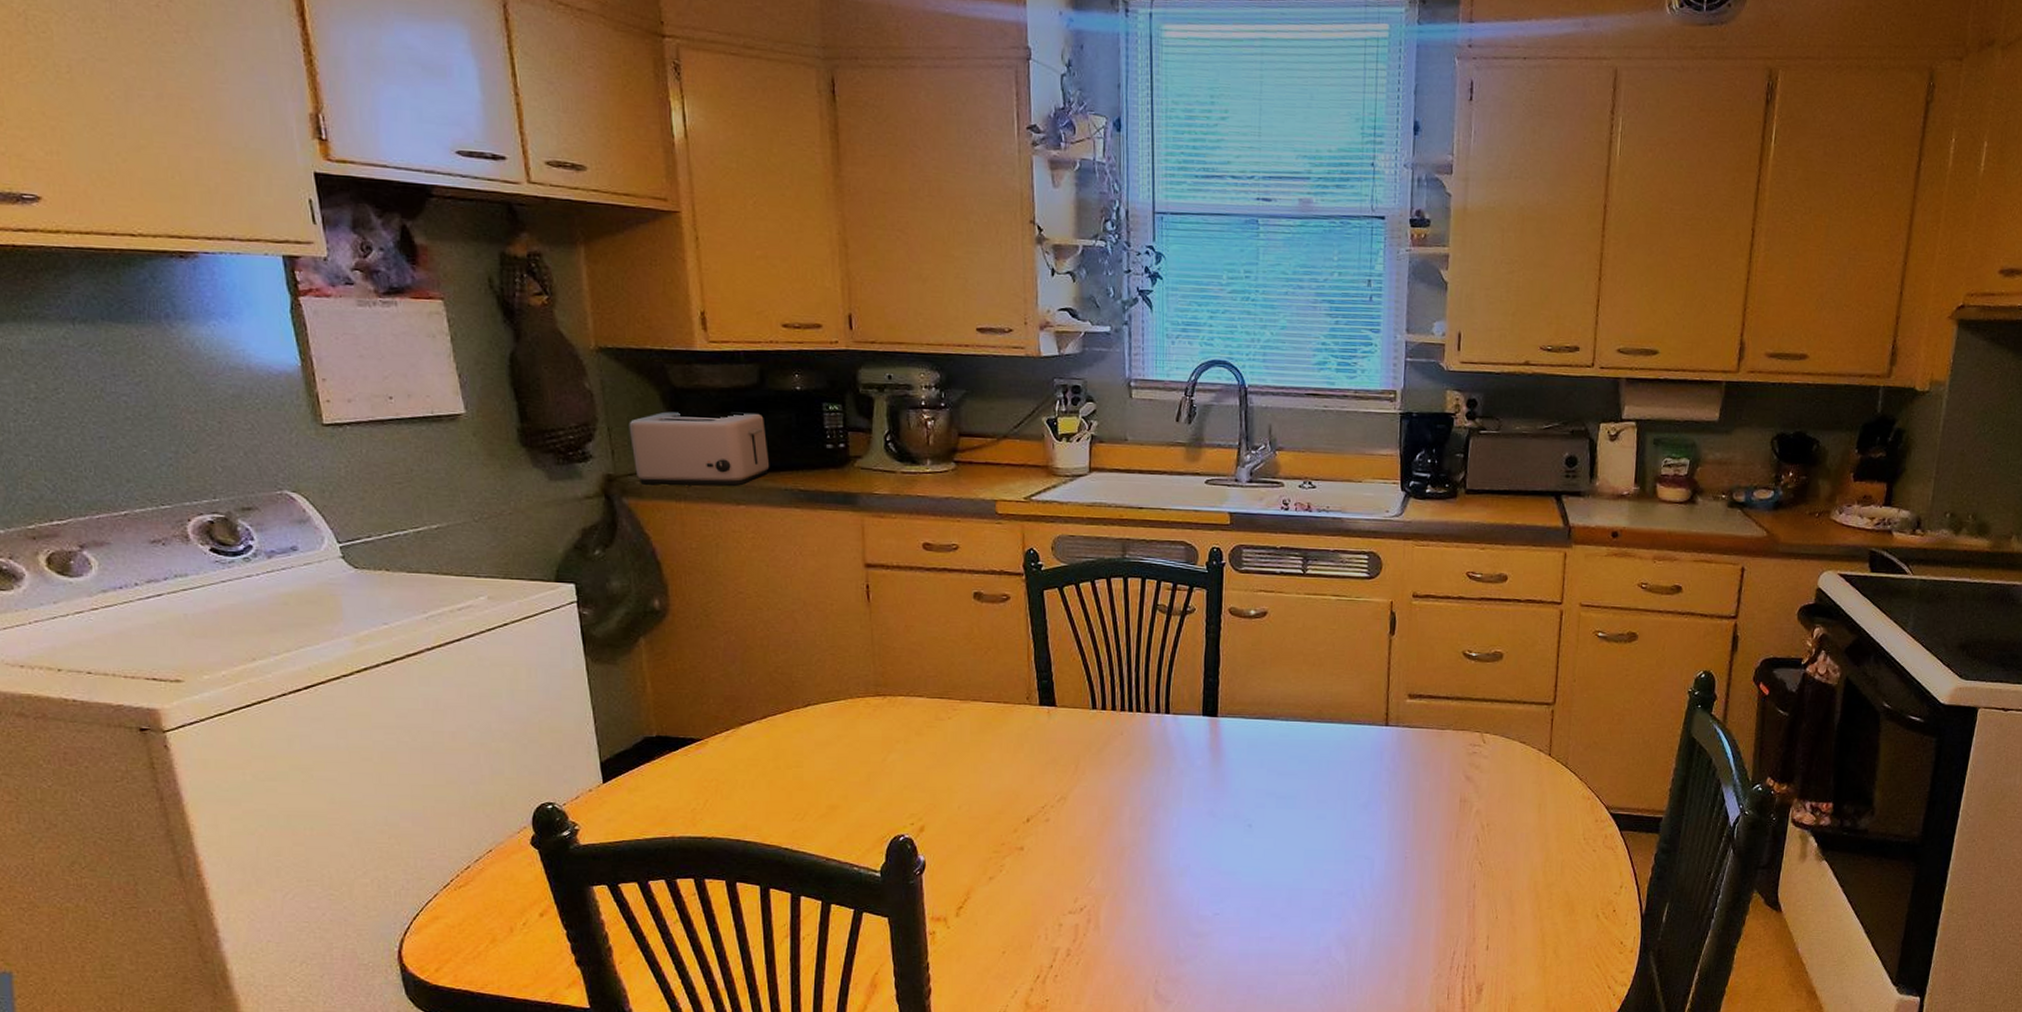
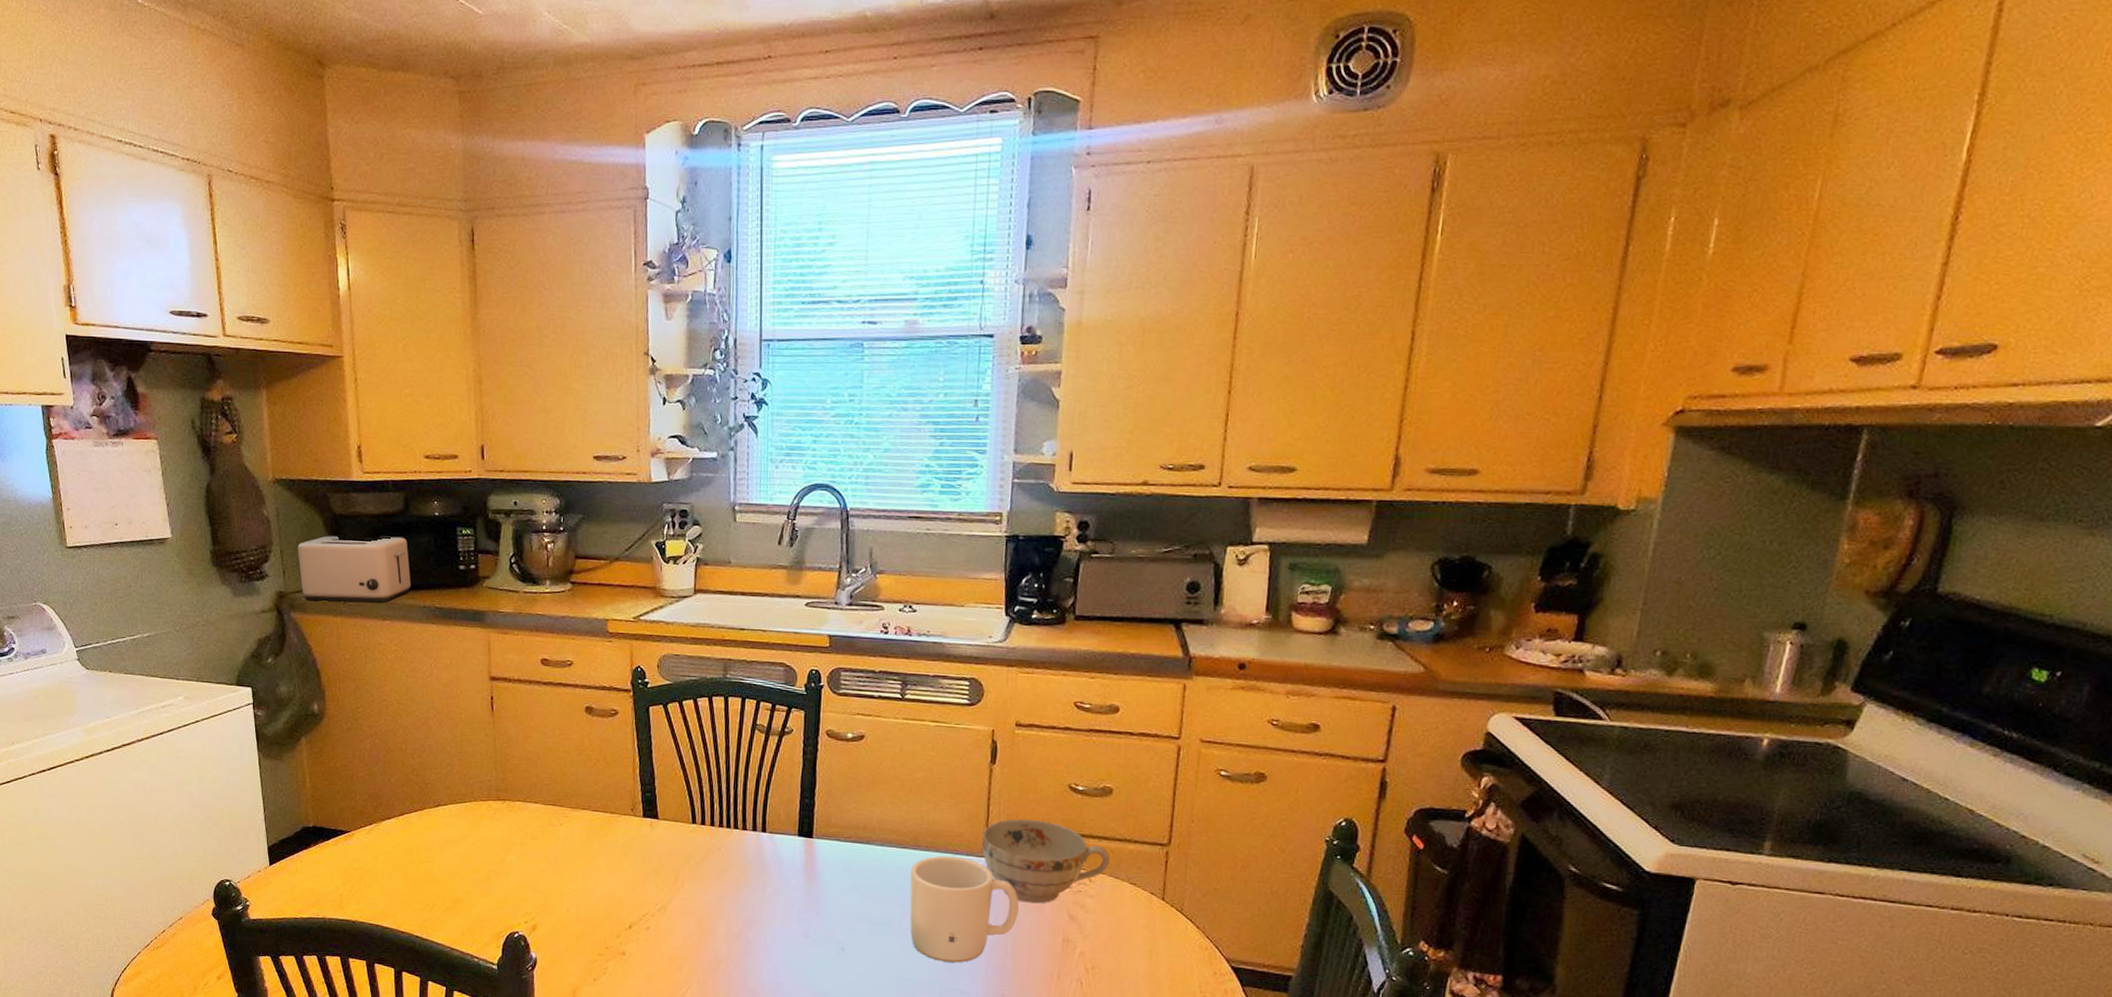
mug: none [1315,727,1419,830] -> present [909,856,1019,963]
teacup: none [1383,687,1502,767] -> present [981,819,1110,904]

